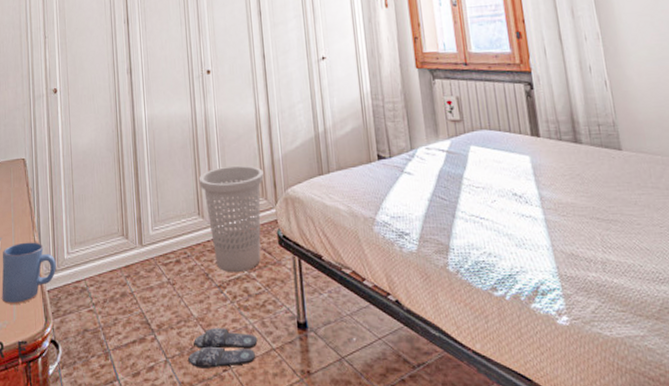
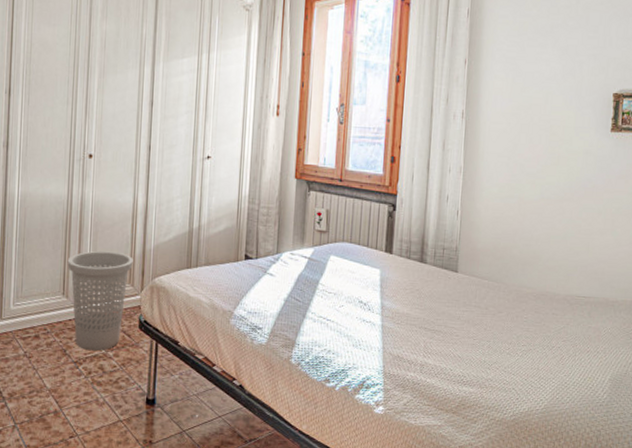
slippers: present [188,328,258,368] -> none [37,399,107,435]

